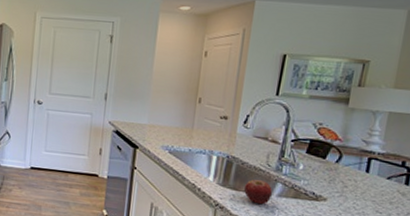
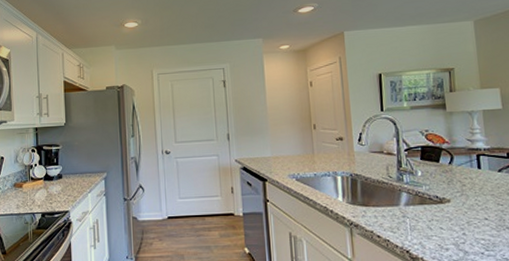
fruit: present [244,179,272,205] -> none [372,192,400,216]

